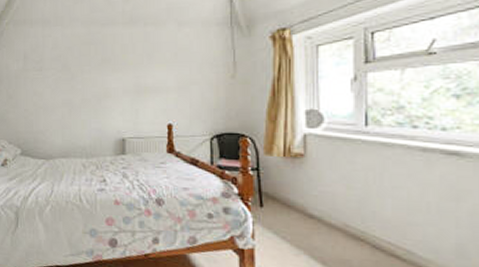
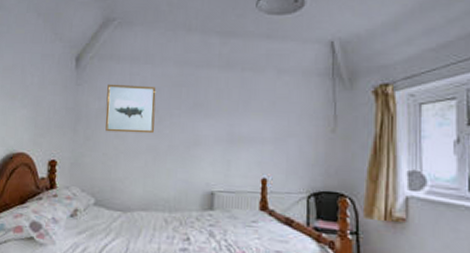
wall art: none [24,46,69,90] -> present [105,84,156,134]

